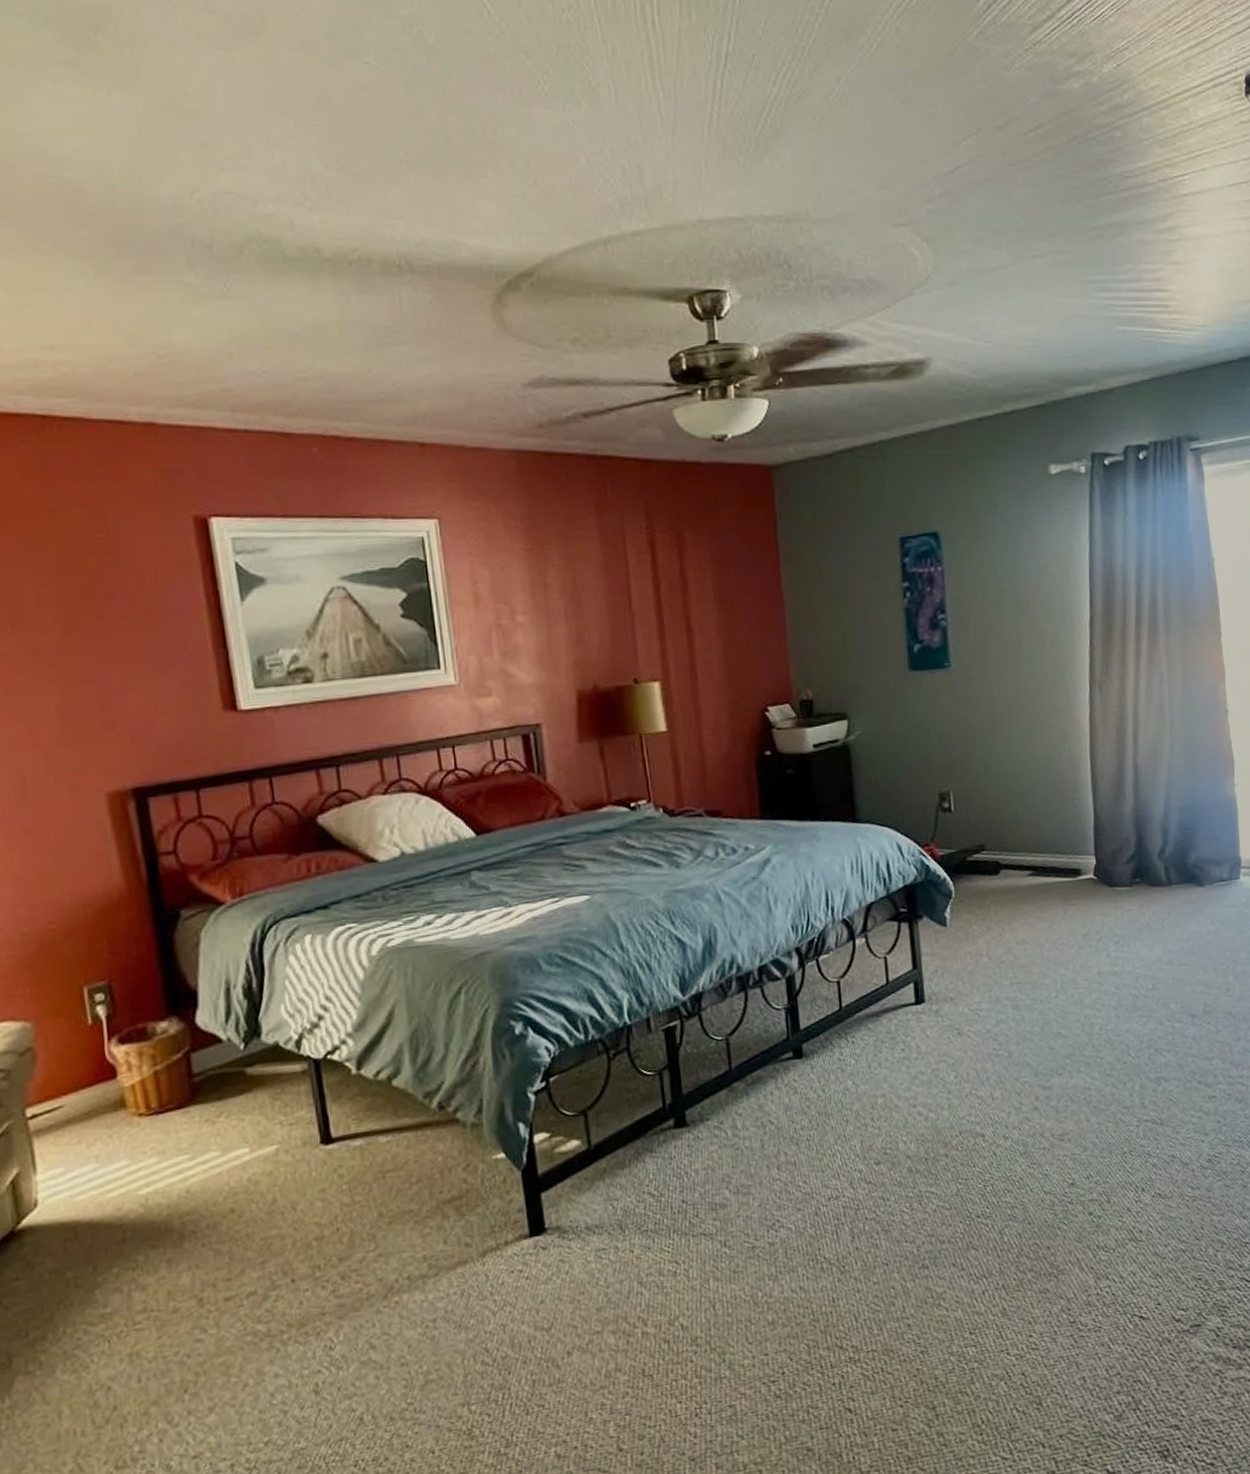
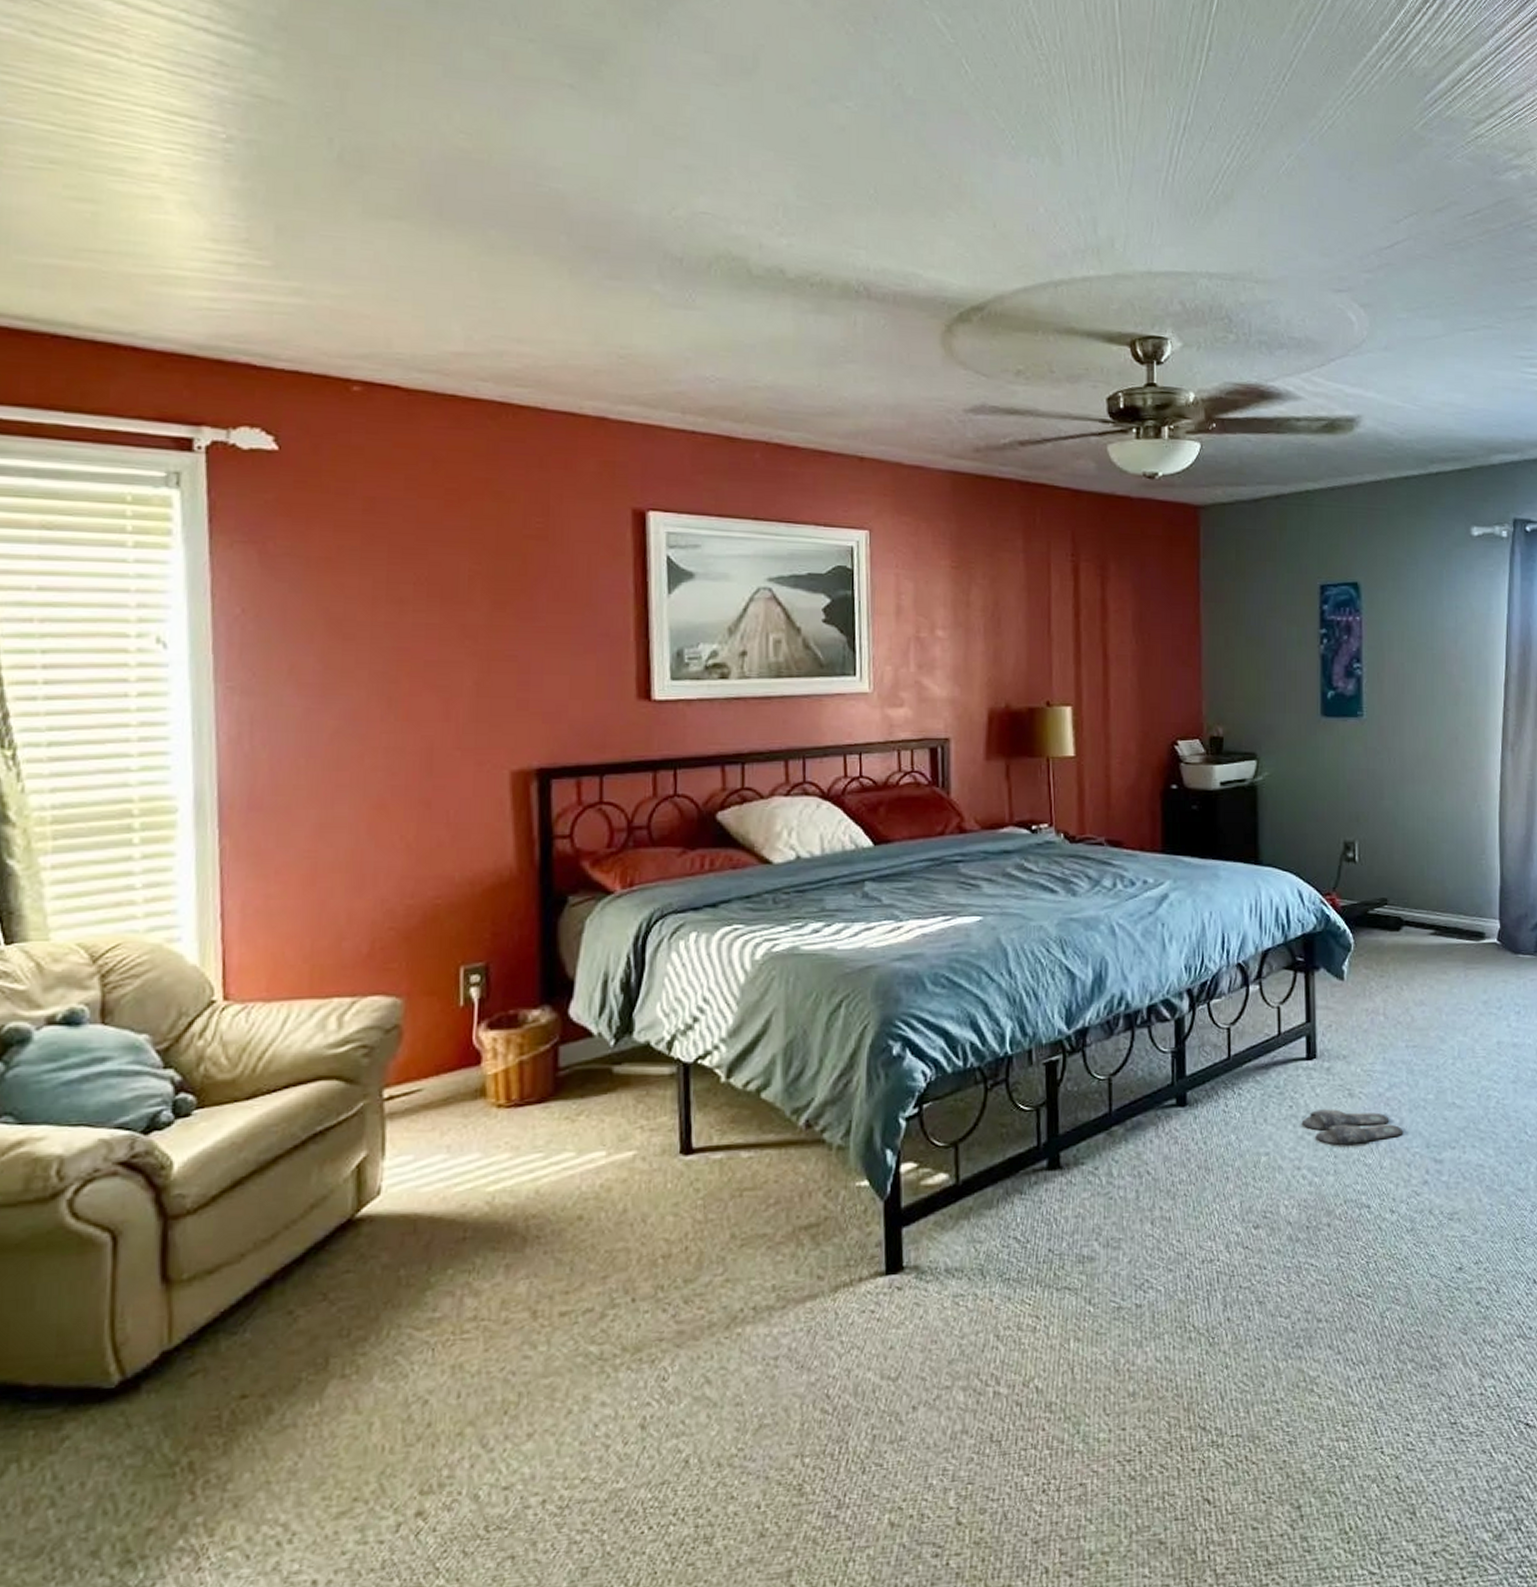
slippers: none [914,1048,1012,1082] -> present [1301,1109,1403,1146]

